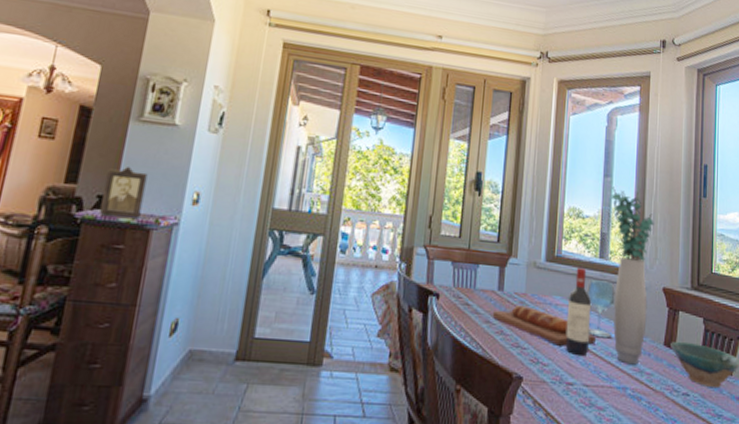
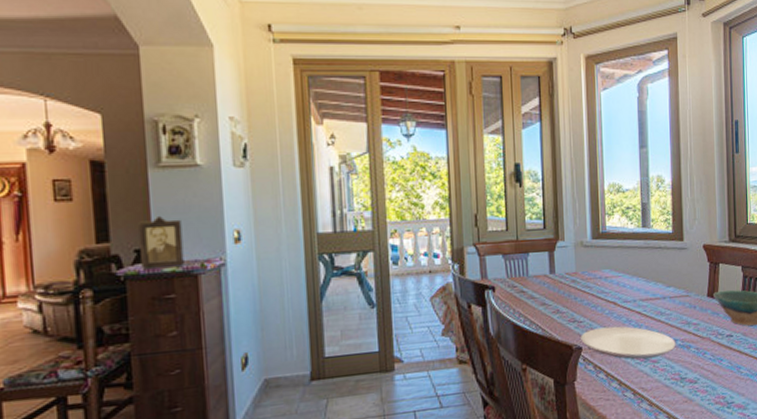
bread loaf: present [492,305,597,346] -> none [547,283,646,314]
plate: none [522,358,626,404] -> present [581,326,676,360]
wine bottle: present [565,268,592,355] -> none [616,240,640,319]
wine glass: present [586,279,615,339] -> none [632,248,660,300]
vase: present [610,186,654,365] -> none [647,156,691,319]

